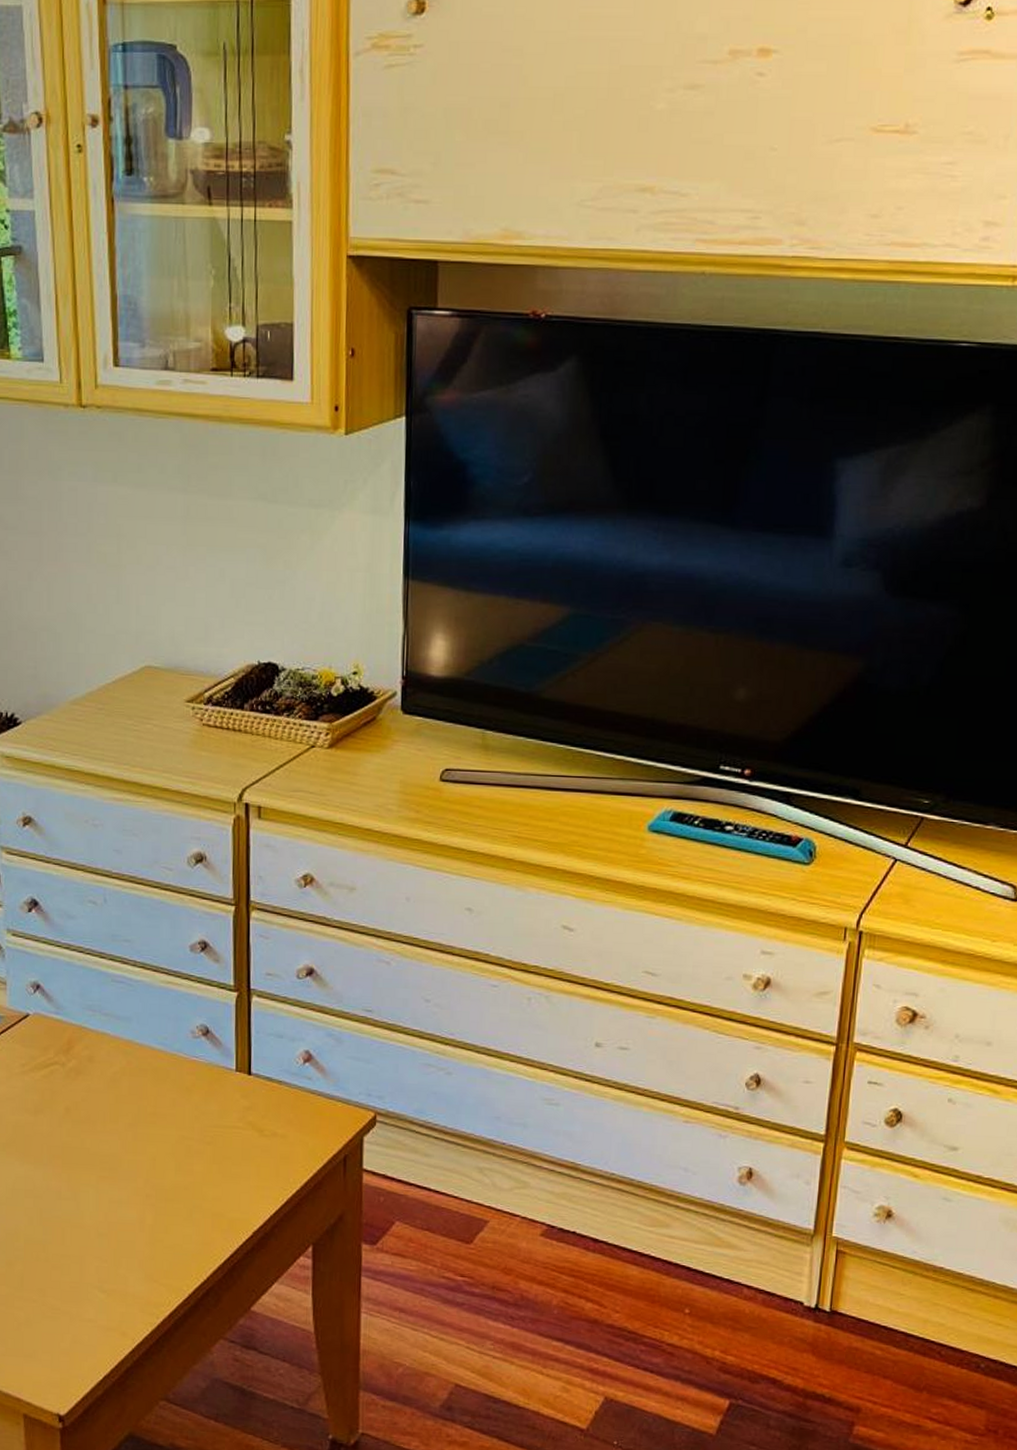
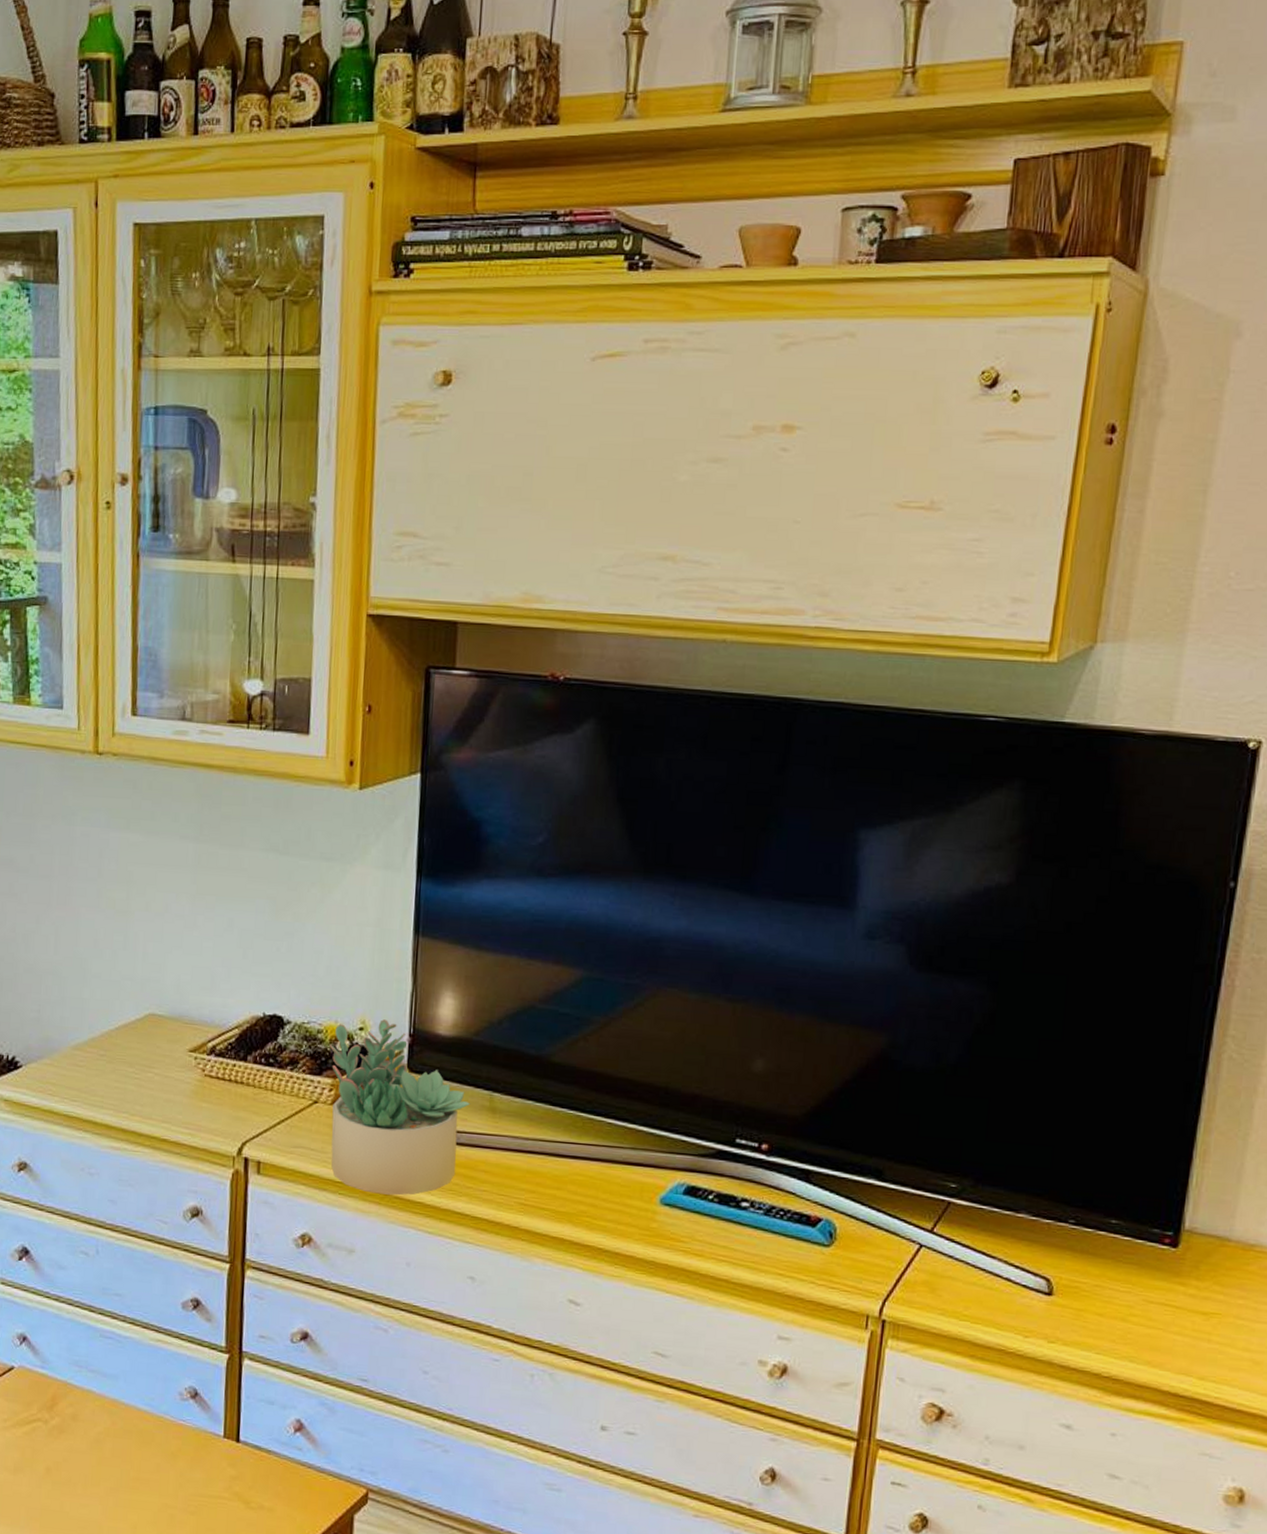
succulent plant: none [324,663,464,834] -> present [329,1019,471,1196]

